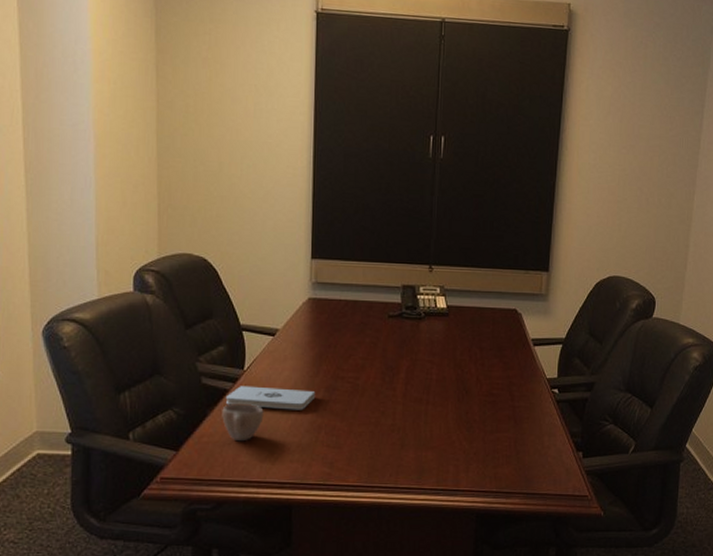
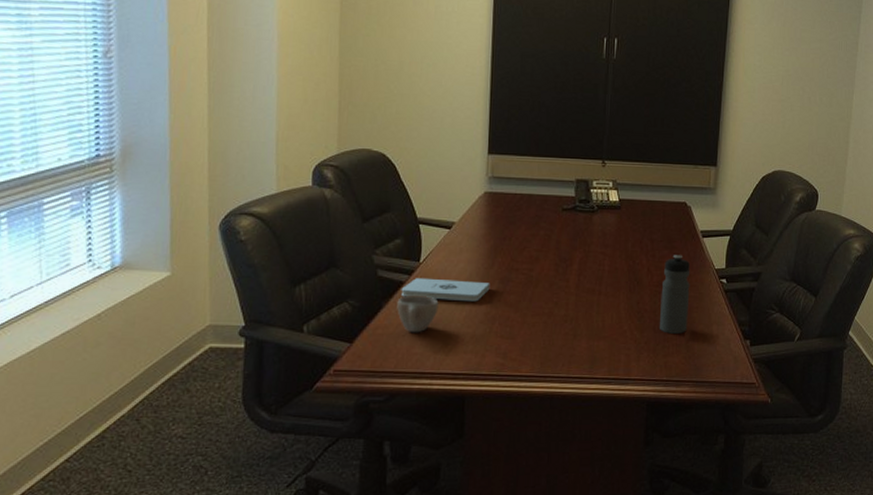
water bottle: none [489,364,521,444] -> present [660,255,691,334]

